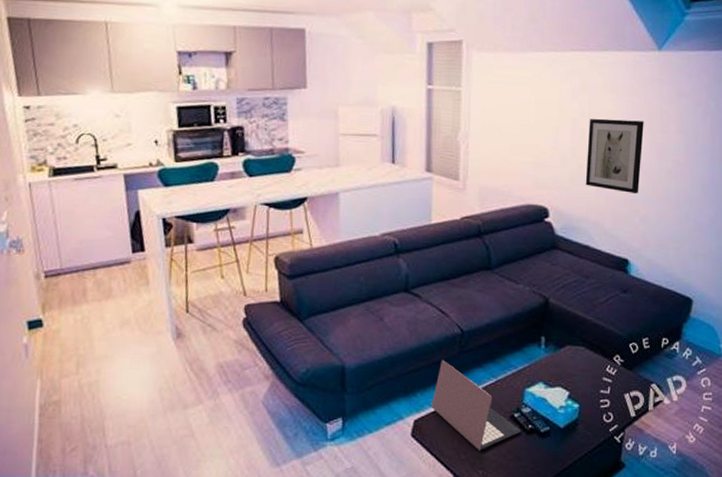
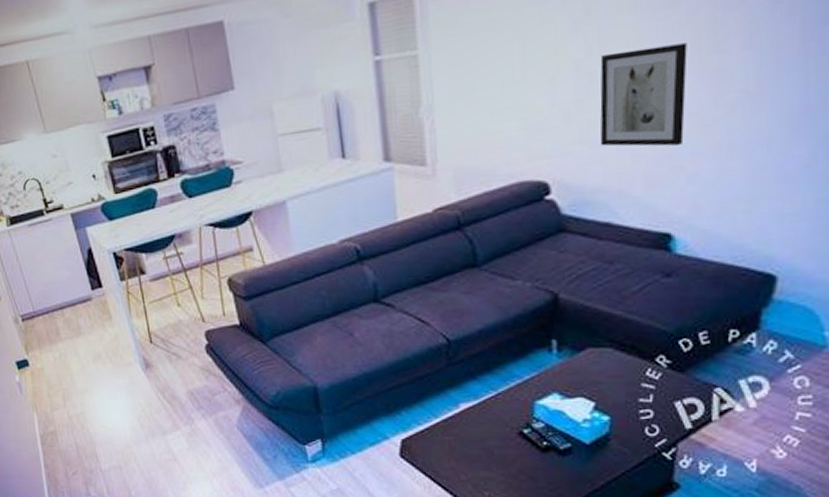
laptop: present [431,360,522,452] -> none [419,374,535,472]

